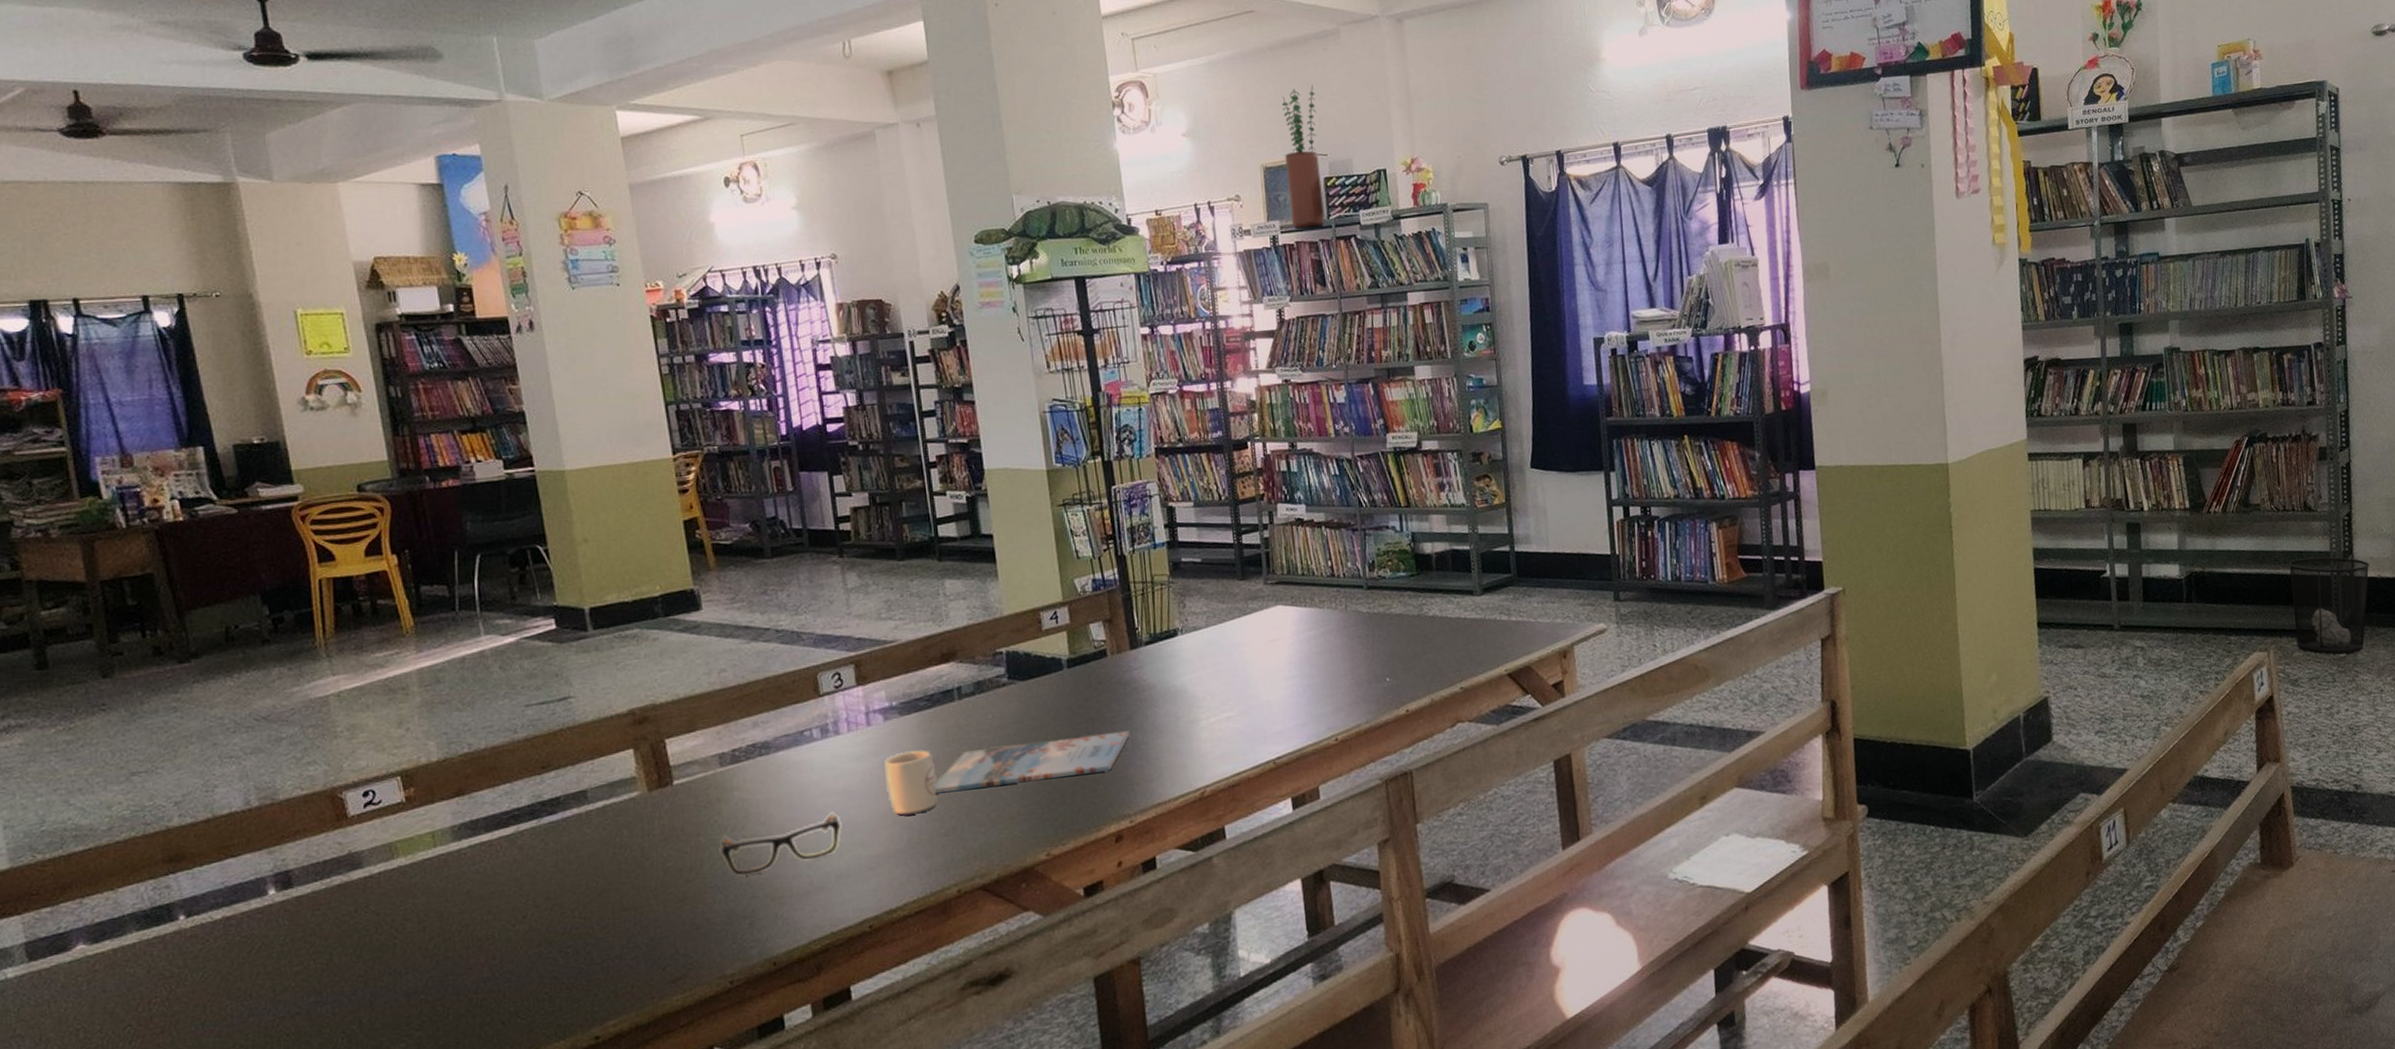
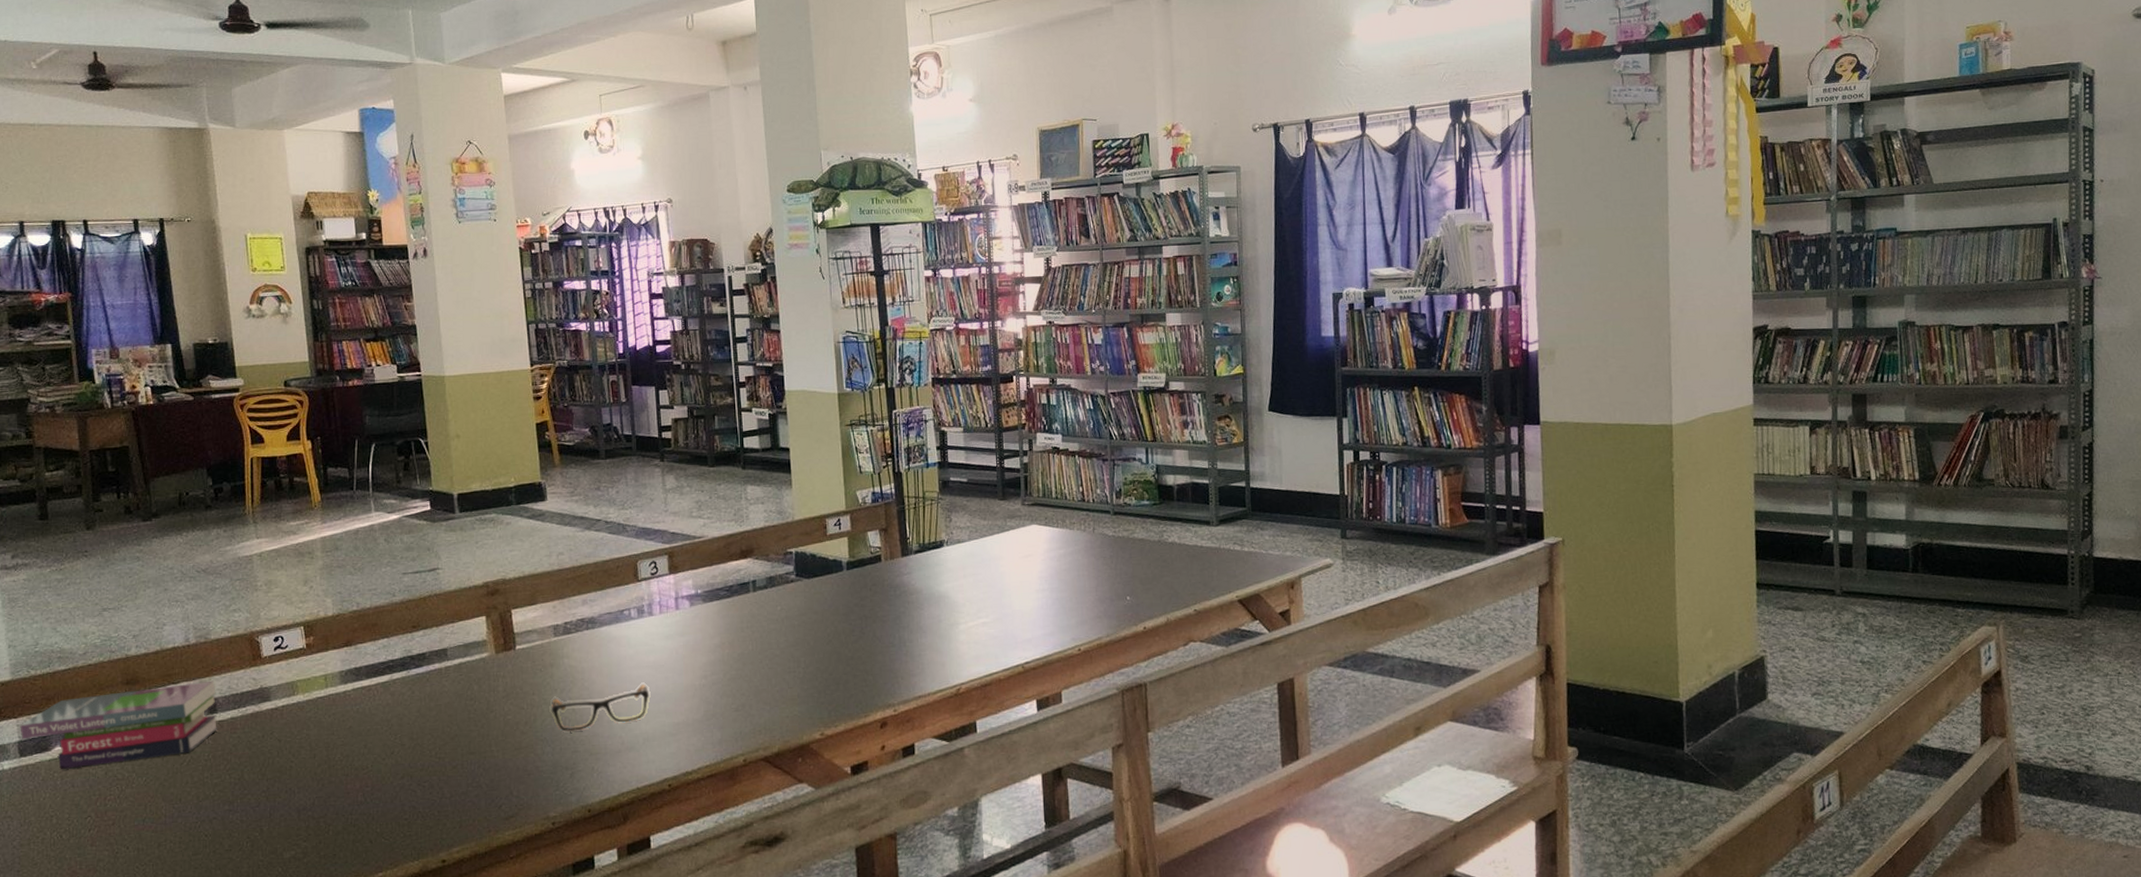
books: none [26,849,296,972] -> present [20,680,218,769]
mug: present [885,750,938,816] -> none [689,634,731,690]
magazine: present [934,730,1129,794] -> none [729,628,897,673]
vase: present [1281,84,1325,230] -> none [1058,56,1091,187]
waste bin: present [2288,557,2370,655] -> none [2022,535,2111,634]

